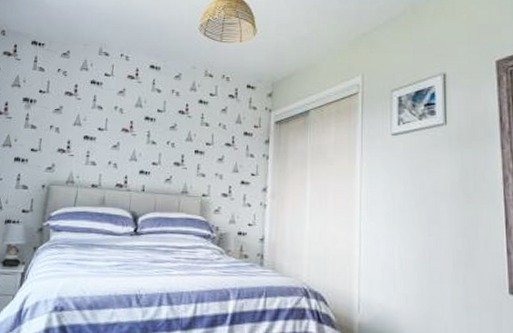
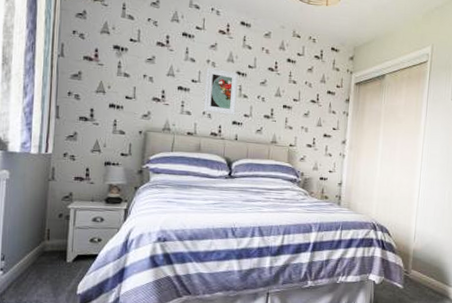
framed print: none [109,114,147,164] -> present [204,67,238,115]

